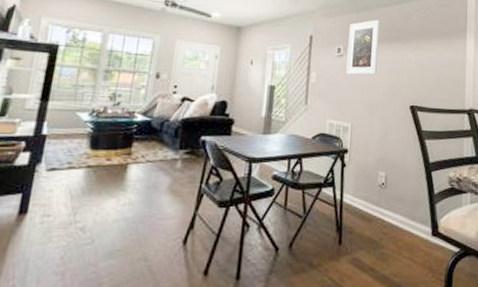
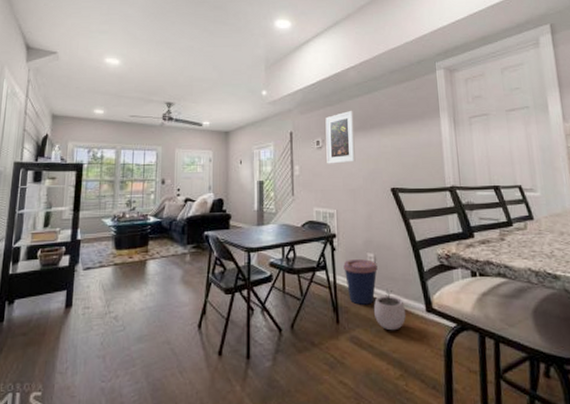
coffee cup: none [352,177,388,226] -> present [343,259,378,305]
plant pot: none [378,210,412,254] -> present [373,289,406,331]

